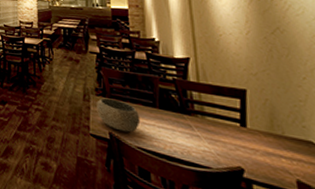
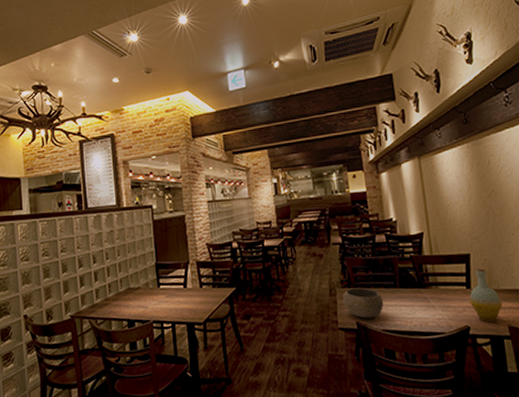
bottle: none [244,105,290,173] -> present [469,267,503,324]

